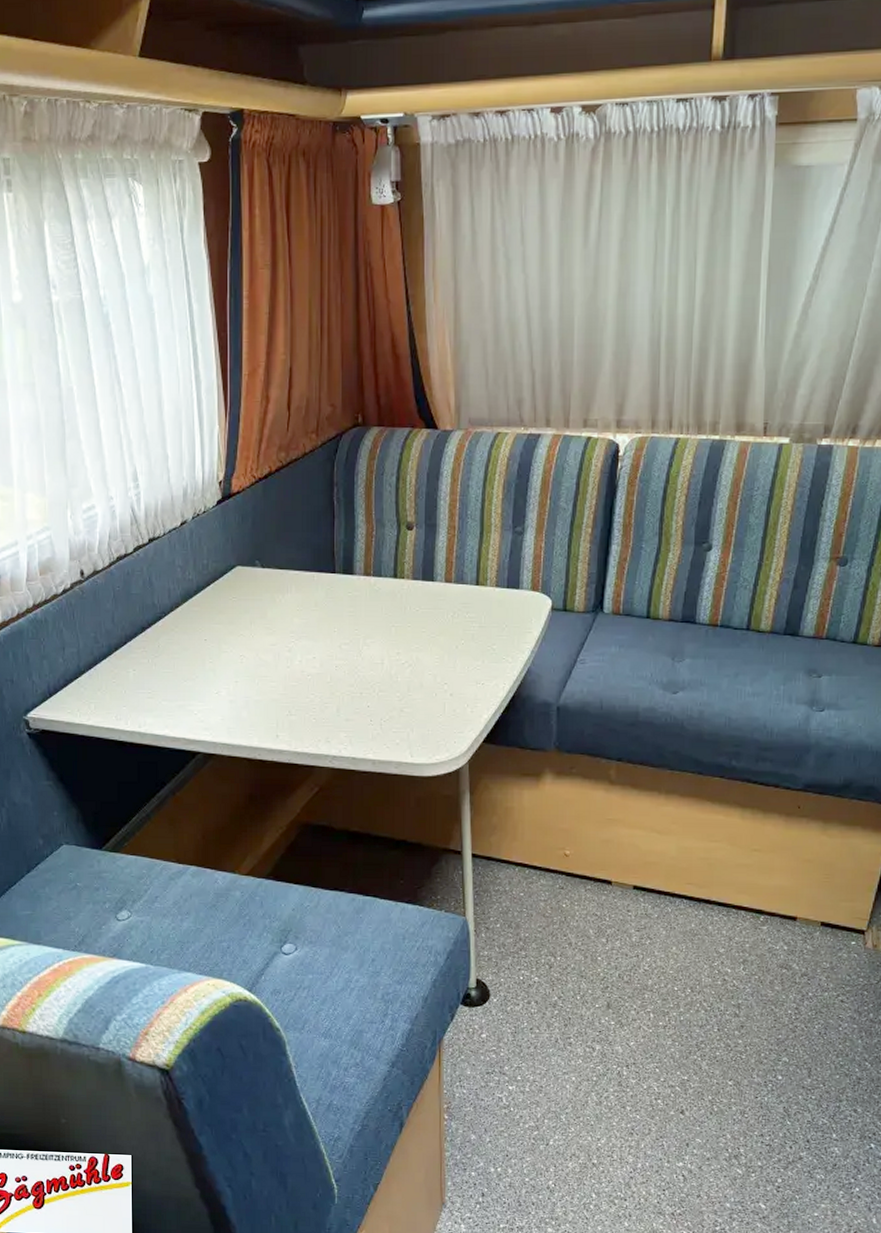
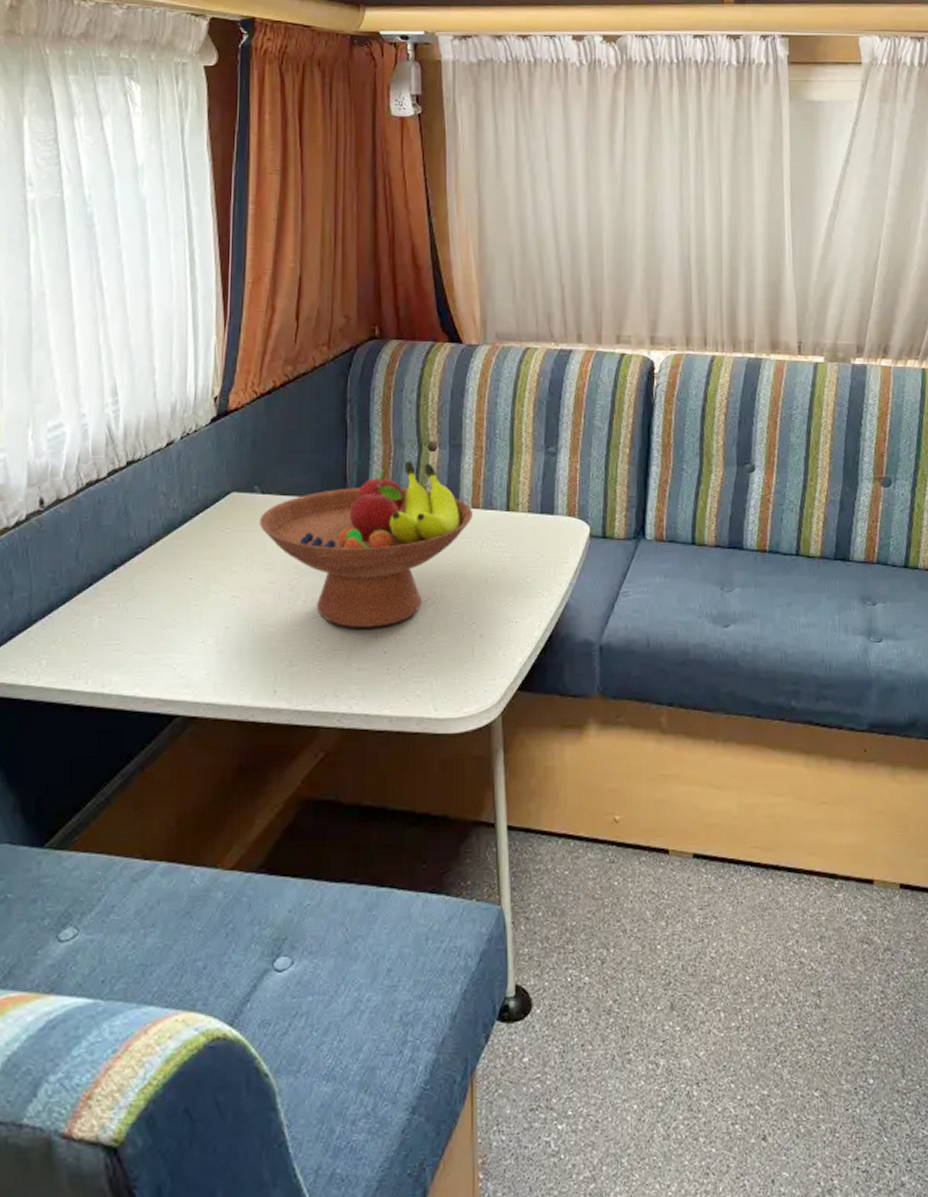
fruit bowl: none [261,539,446,685] -> present [260,460,473,628]

